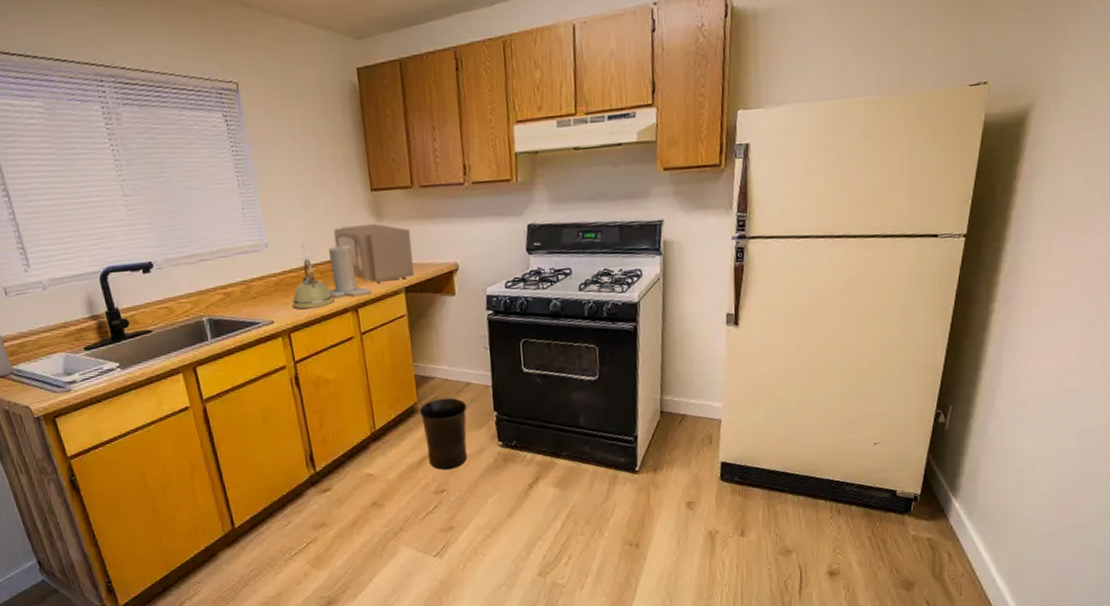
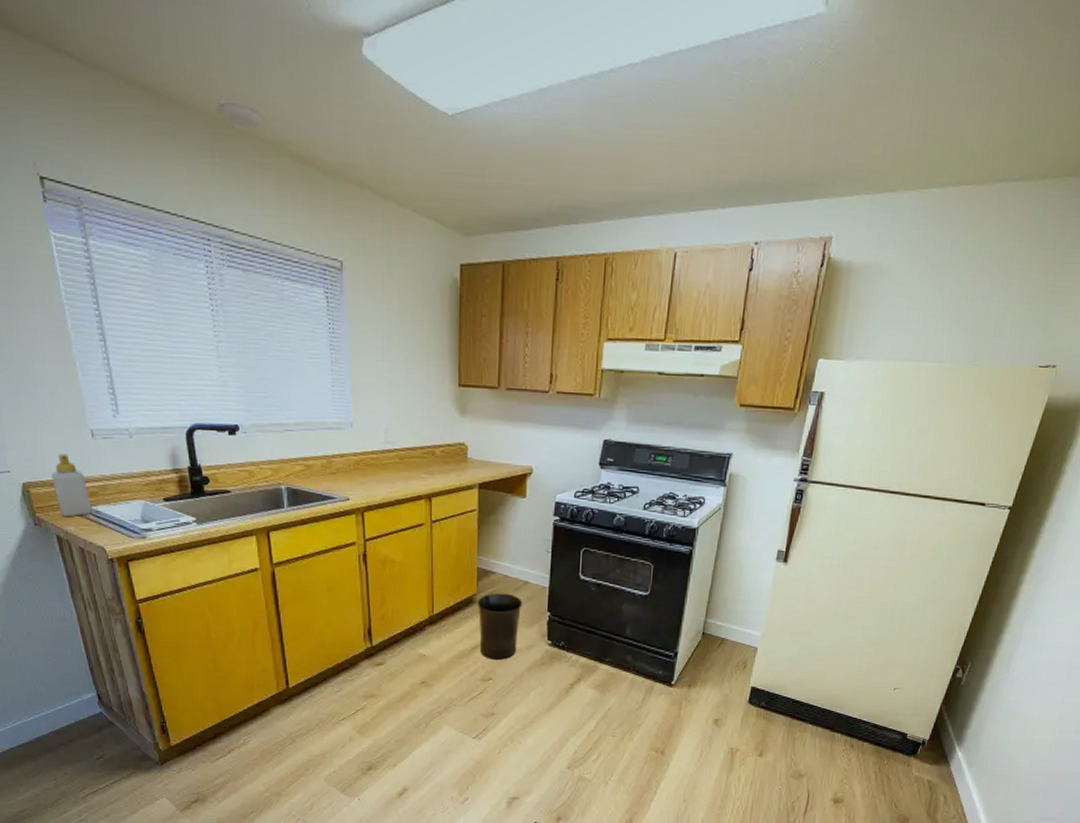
kettle: present [292,258,335,310] -> none [369,442,410,492]
paper towel: present [328,246,371,299] -> none [407,435,446,487]
microwave: present [333,224,415,284] -> none [417,417,491,476]

